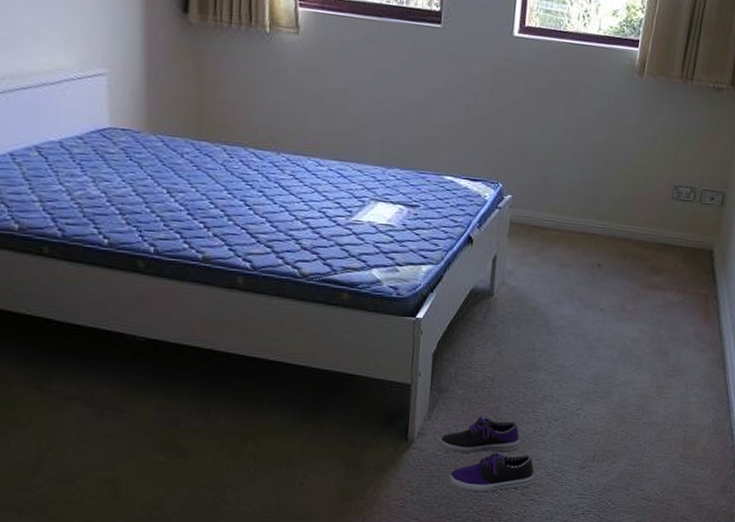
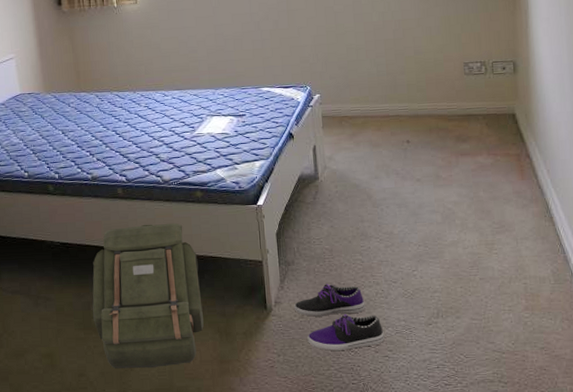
backpack: none [180,326,332,502] -> present [92,223,204,368]

